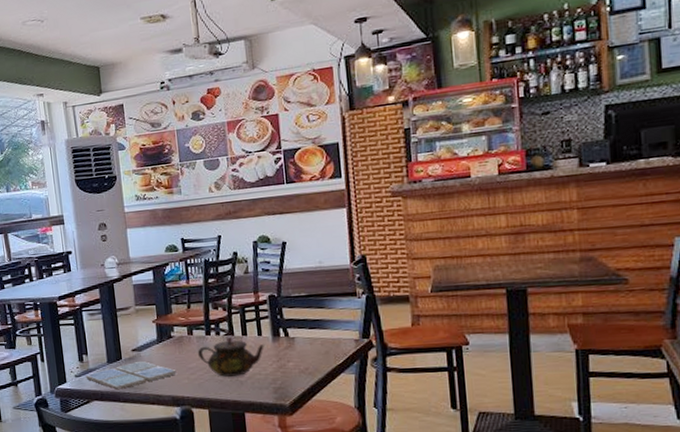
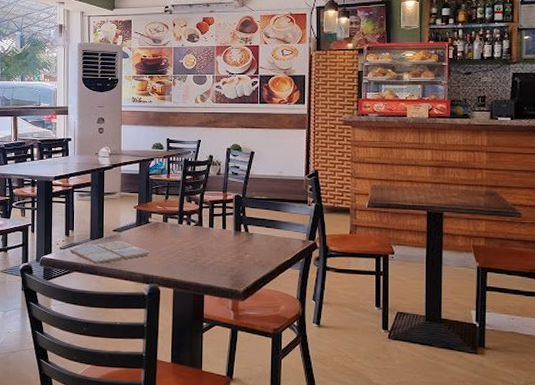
teapot: present [197,336,265,377] -> none [169,227,228,262]

